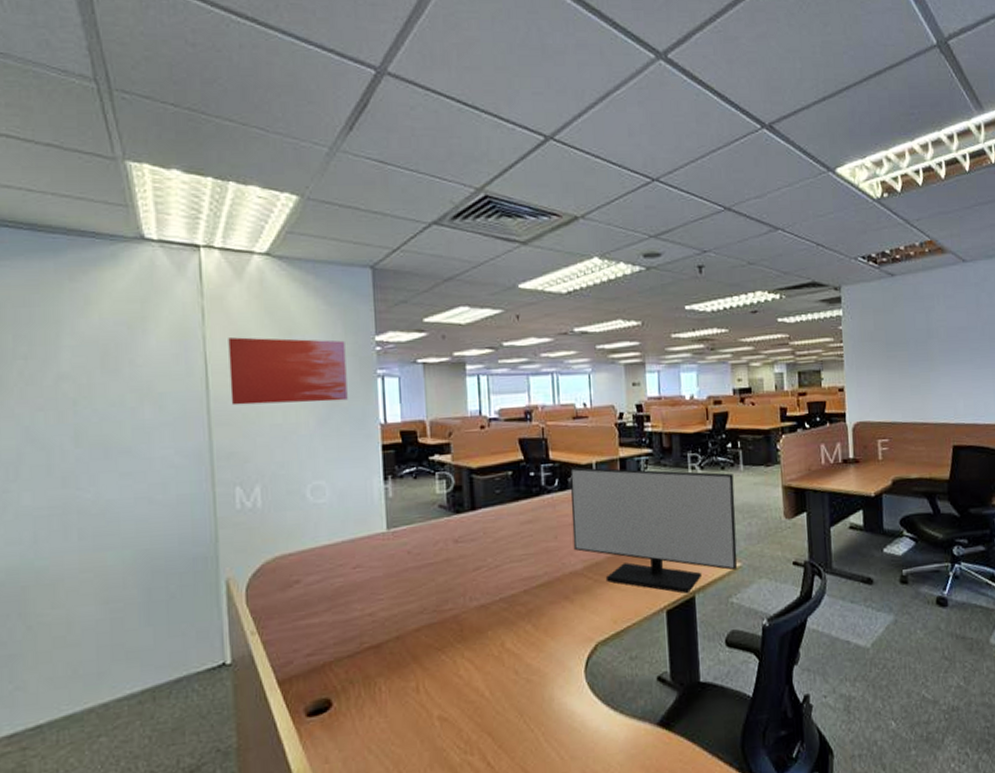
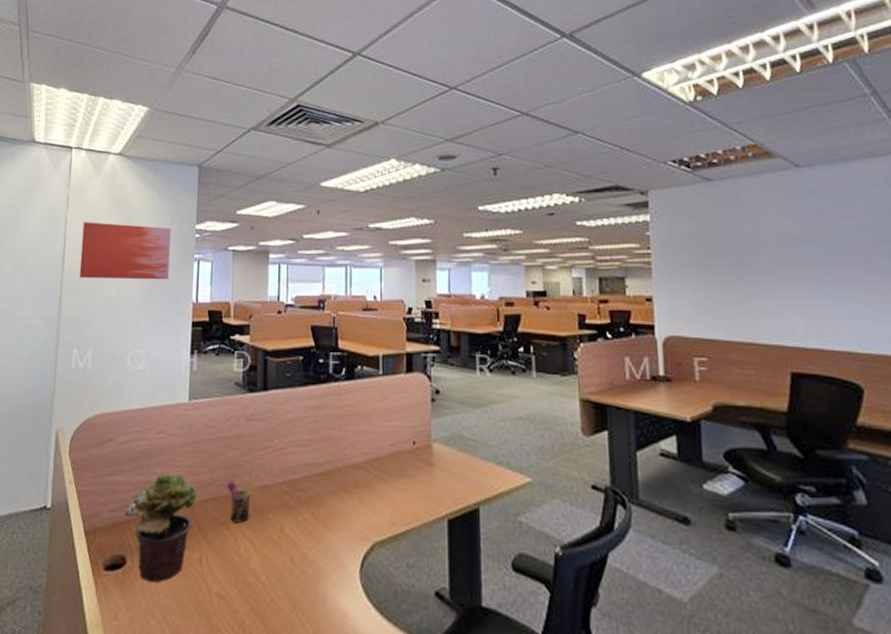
potted plant: none [323,607,407,720] -> present [124,474,197,583]
pen holder: none [439,602,470,646] -> present [227,480,254,523]
monitor: present [570,467,738,594] -> none [356,359,528,505]

